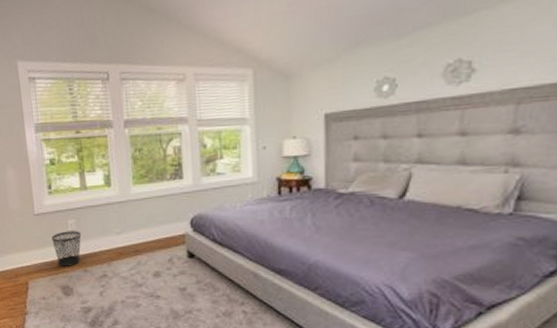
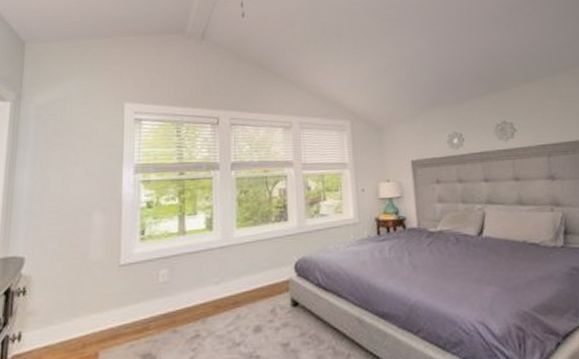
wastebasket: present [51,231,81,266] -> none [137,282,173,328]

